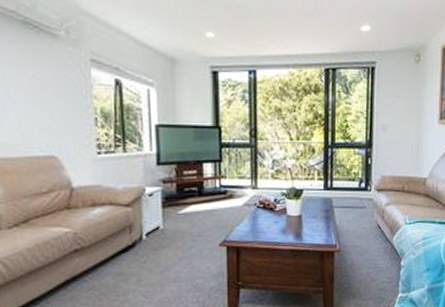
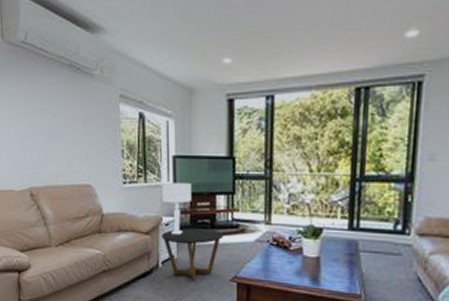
table lamp: none [144,151,178,205] -> present [162,182,192,235]
side table: none [145,196,212,249] -> present [161,228,224,280]

